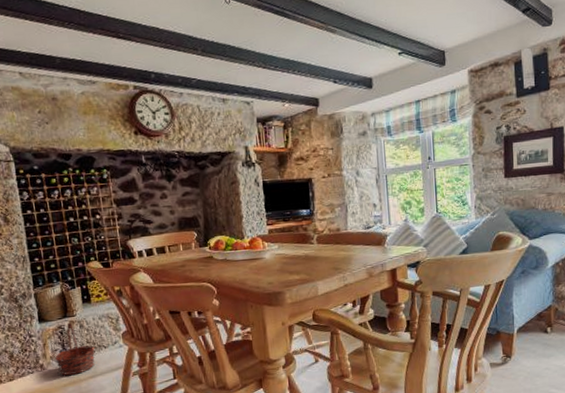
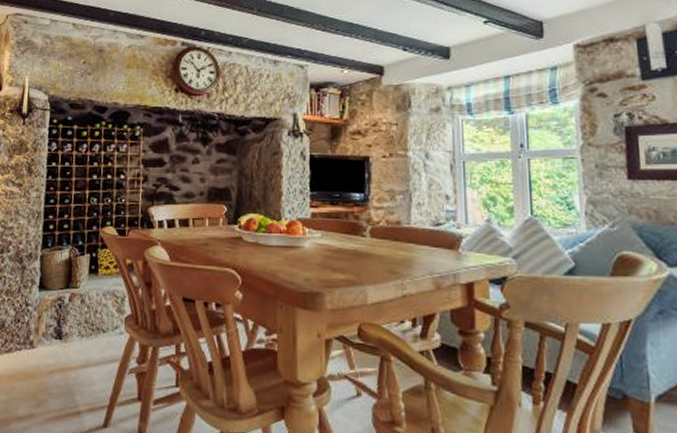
basket: present [54,323,95,375] -> none [46,296,92,360]

